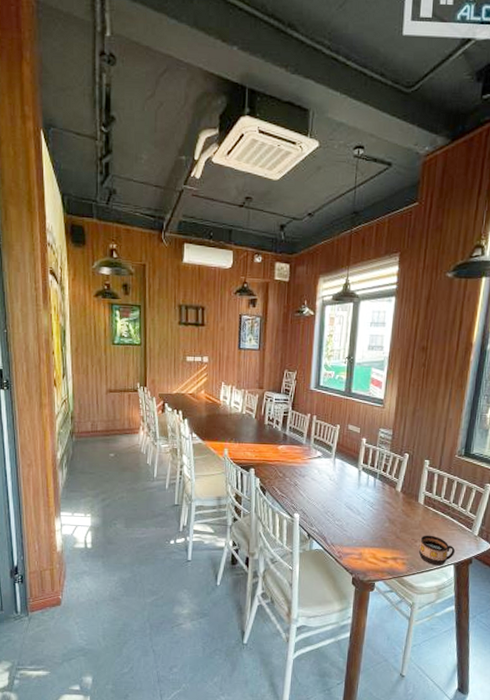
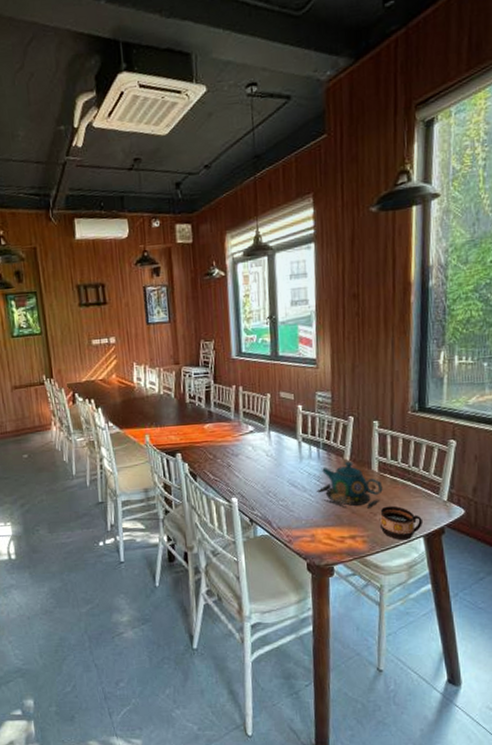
teapot: none [369,492,426,535] -> present [317,461,383,509]

